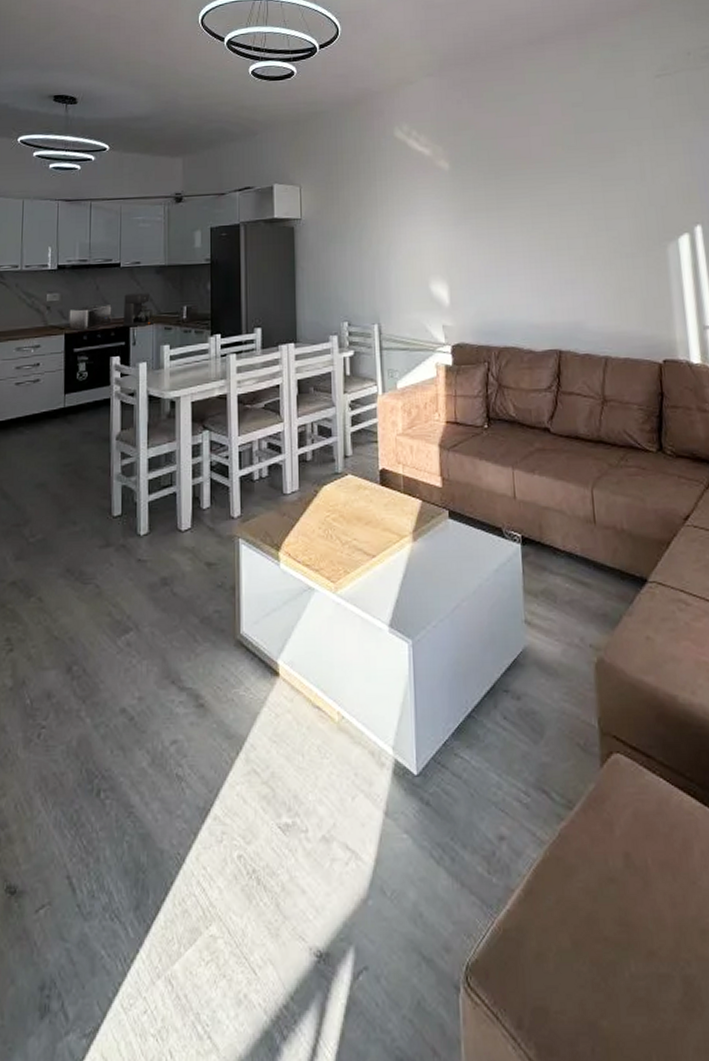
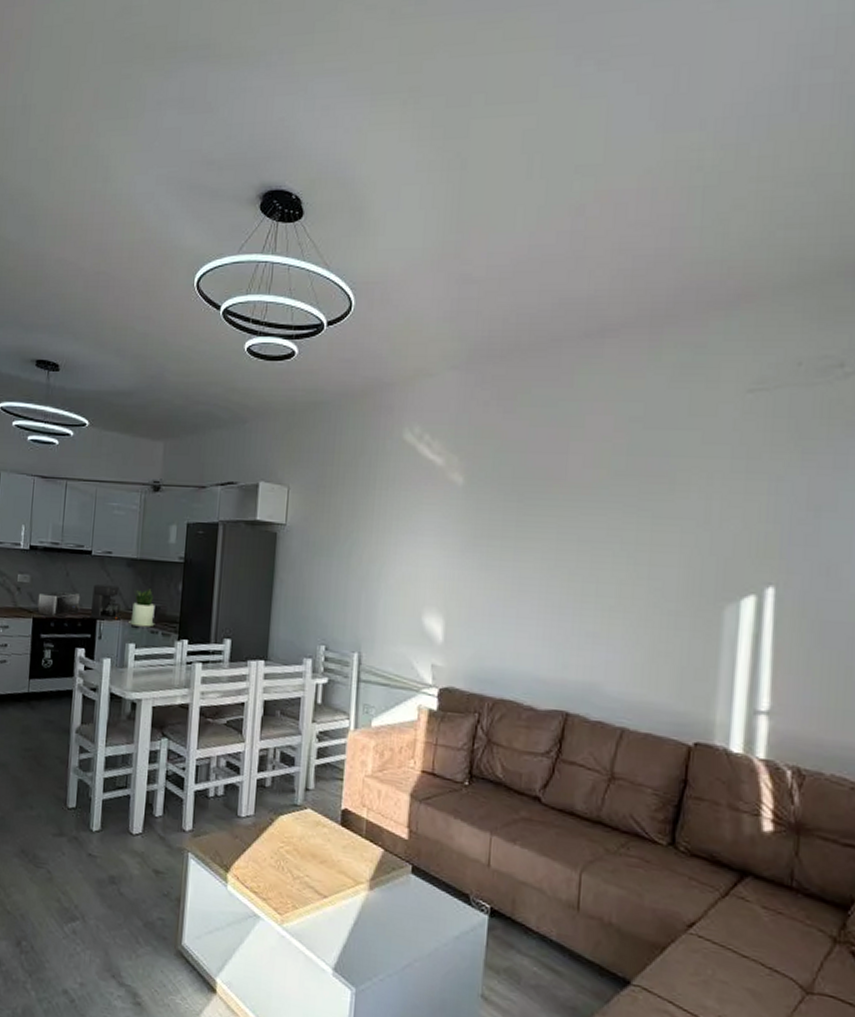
planter: none [162,291,188,328] -> present [129,588,155,628]

